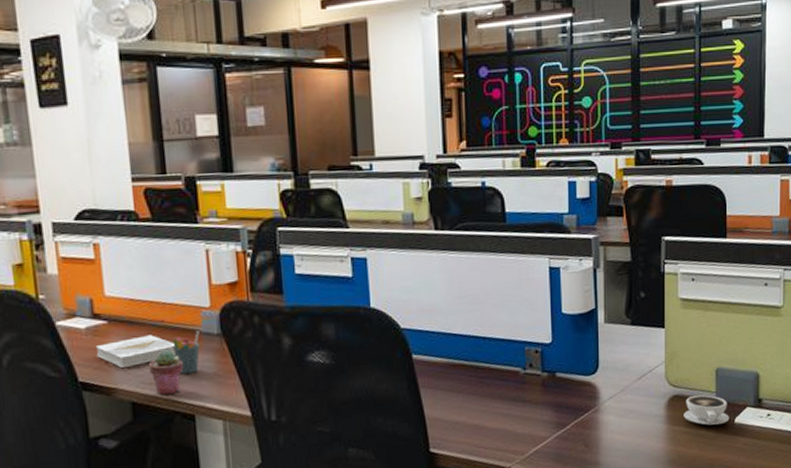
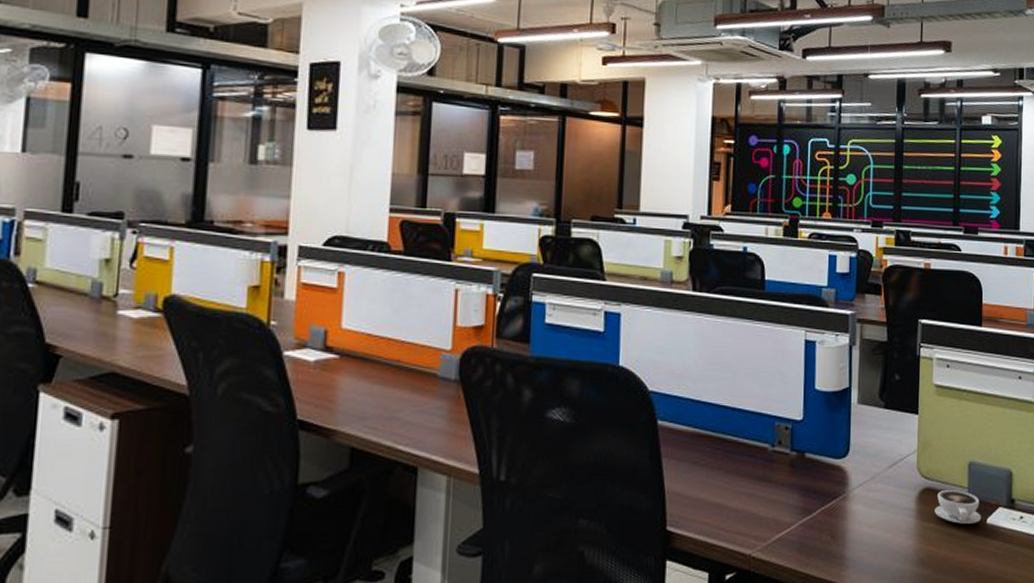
book: present [95,335,176,369] -> none [321,374,409,409]
potted succulent: present [149,349,183,396] -> none [376,392,413,443]
pen holder: present [172,331,200,375] -> none [405,374,436,421]

